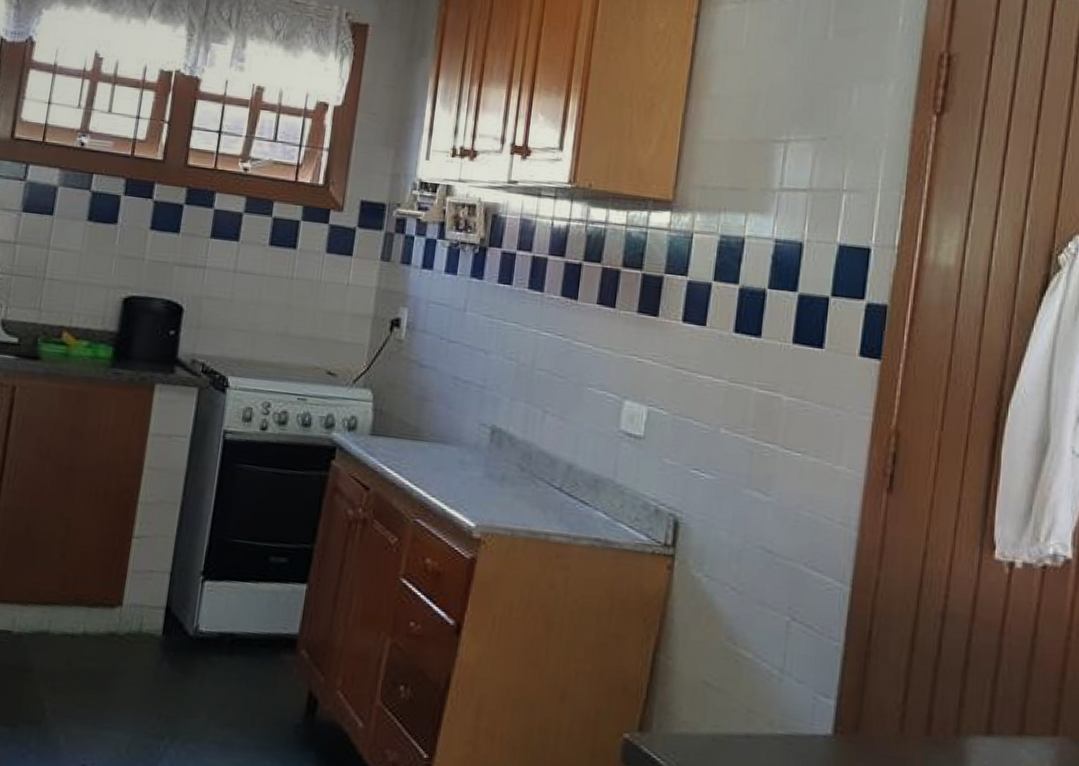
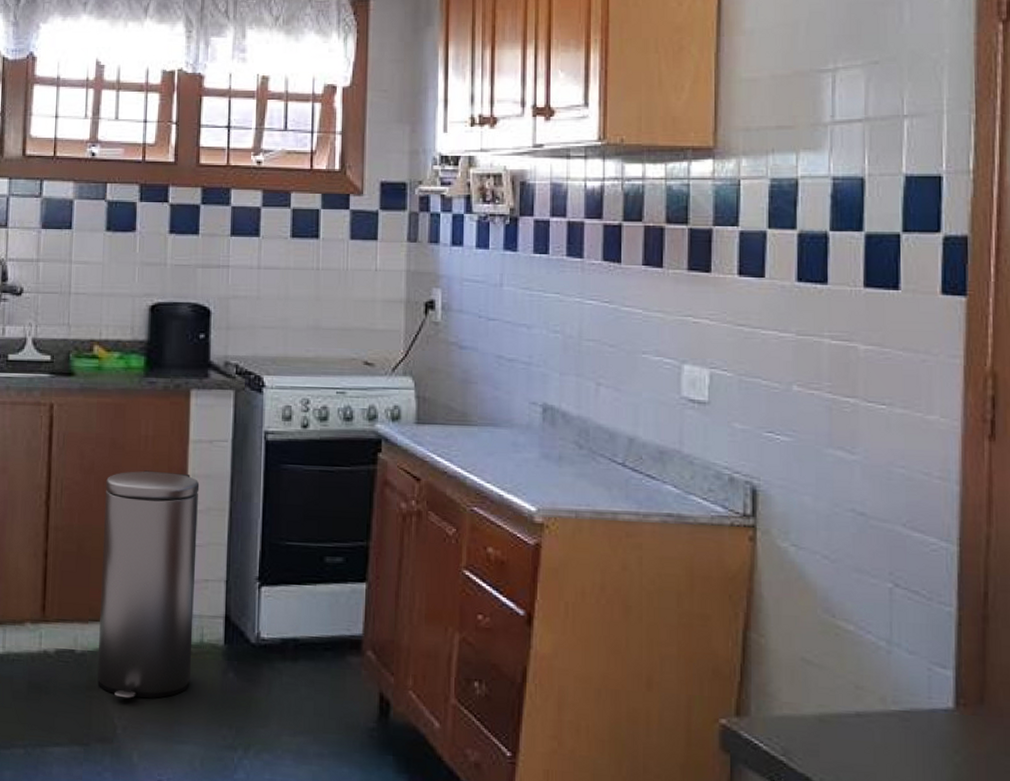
pedal bin: none [31,459,154,684] -> present [97,470,200,699]

